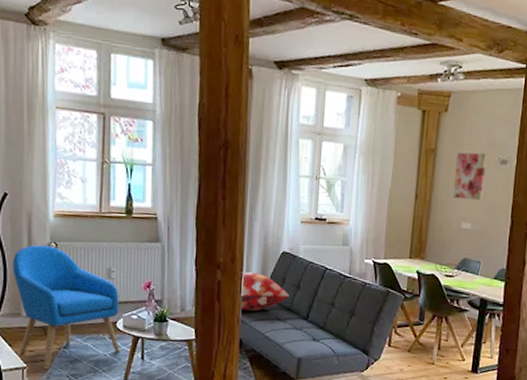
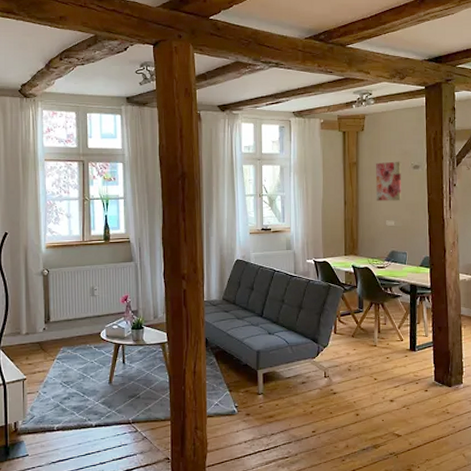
armchair: present [12,245,120,370] -> none [13,273,104,379]
decorative pillow: present [239,272,289,311] -> none [203,280,245,313]

